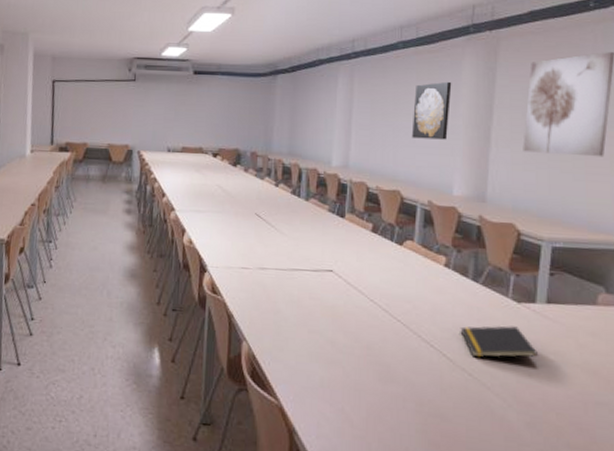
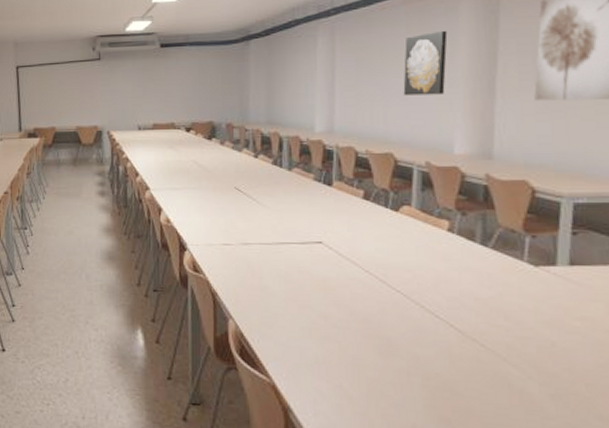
notepad: present [460,326,538,358] -> none [468,291,561,327]

